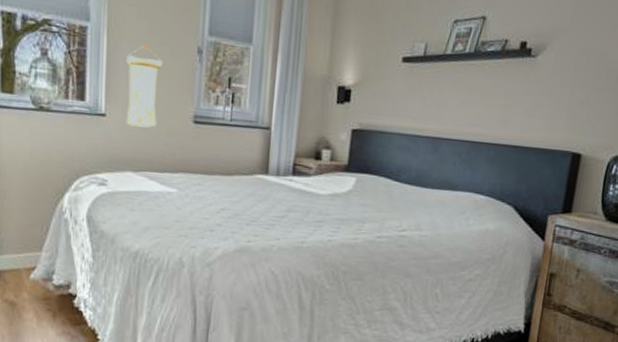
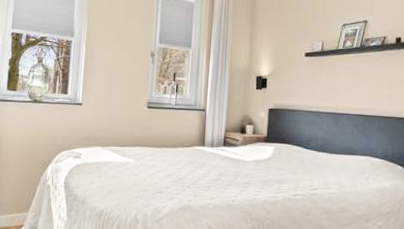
wall scroll: present [126,45,163,128] -> none [97,52,125,113]

